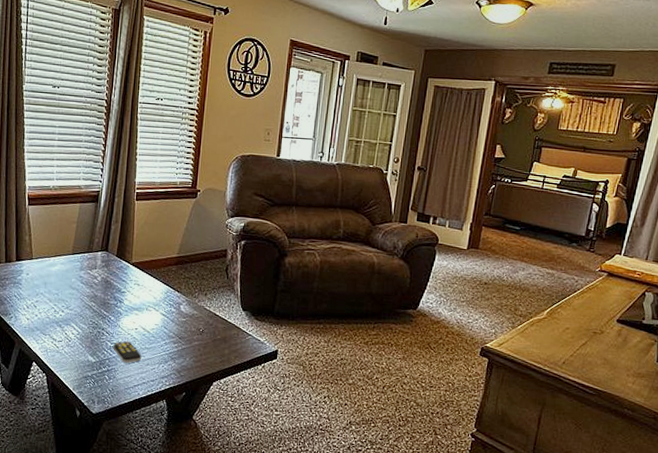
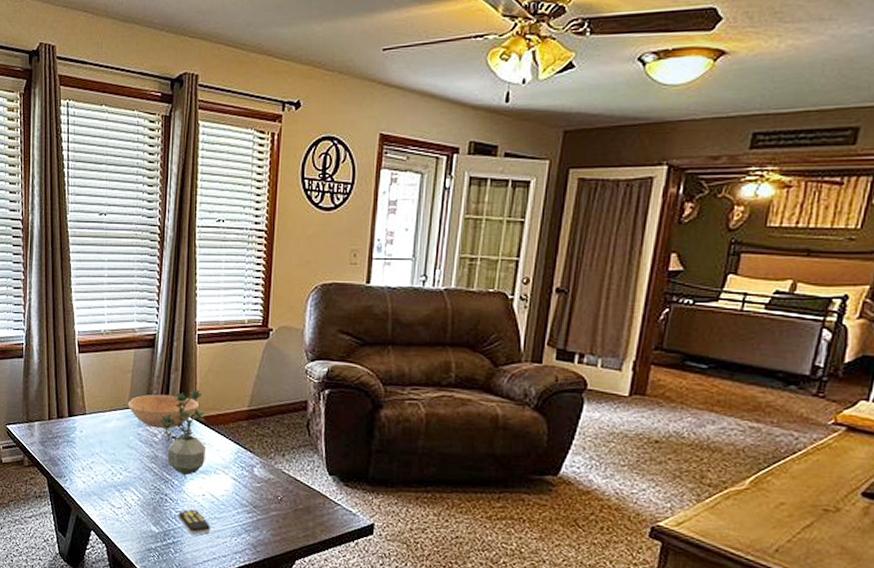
bowl: none [71,242,135,272] -> present [128,394,199,429]
potted plant: none [100,239,141,312] -> present [160,389,206,476]

